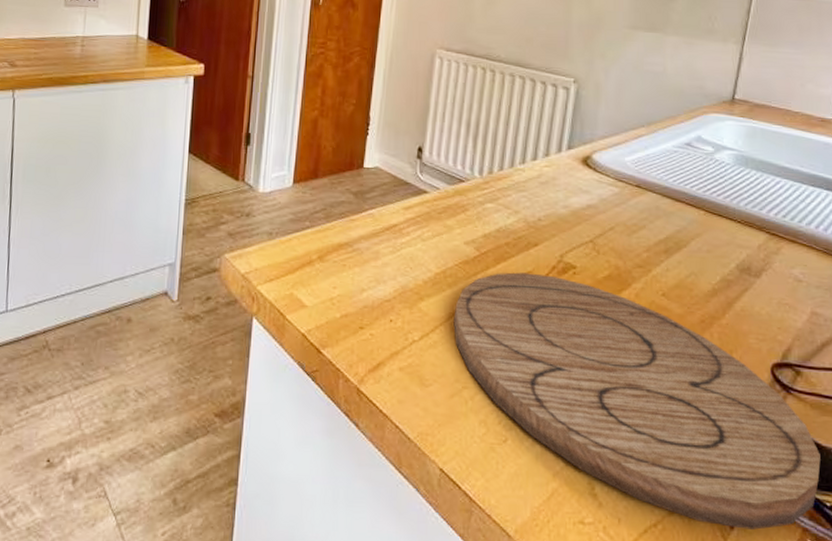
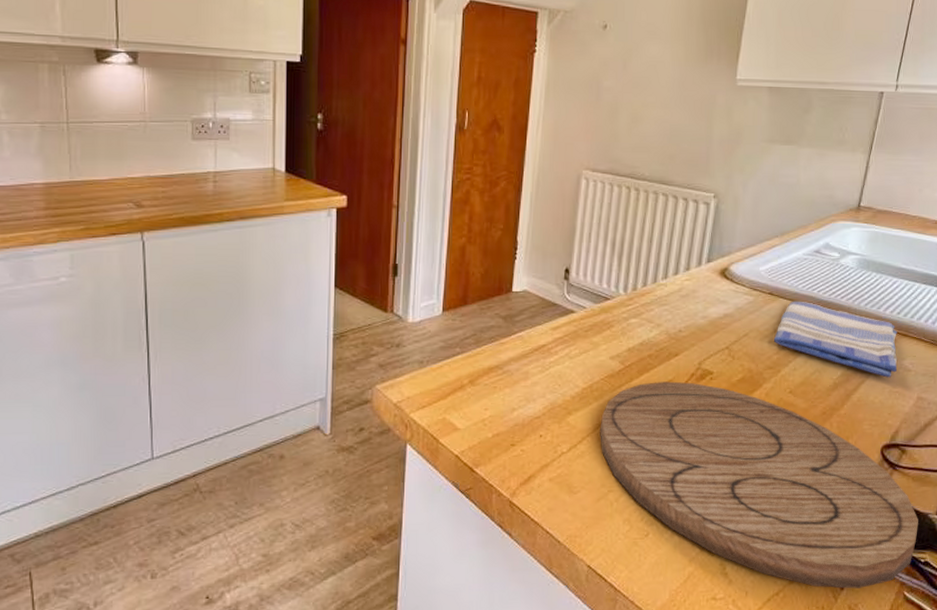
dish towel: none [642,195,786,287] -> present [773,301,898,378]

